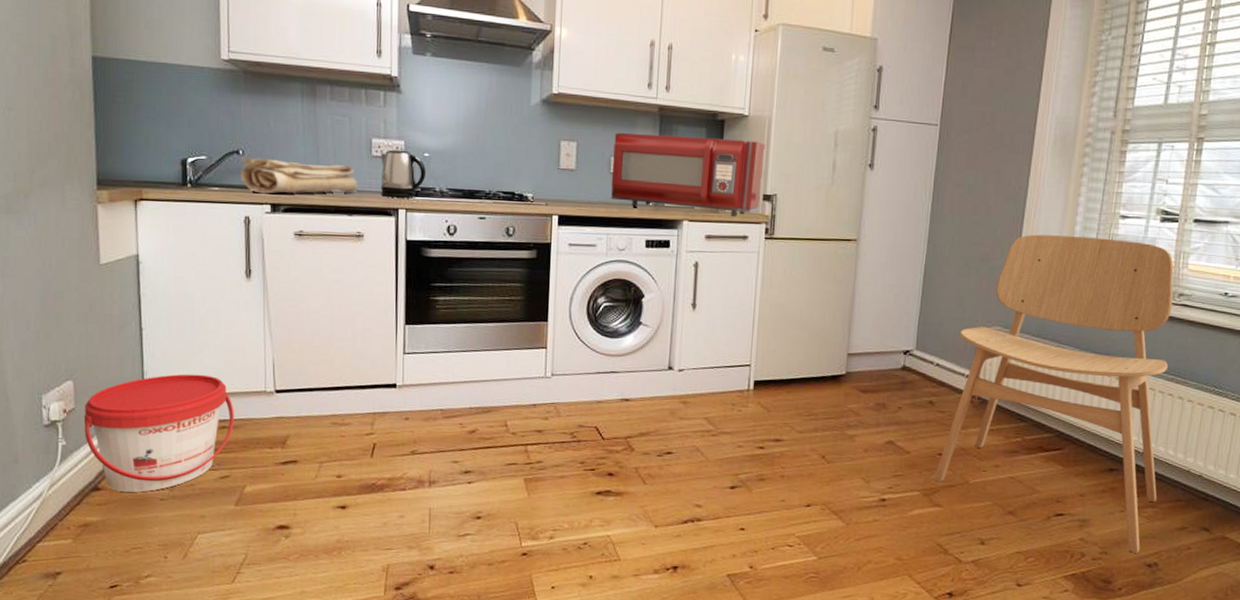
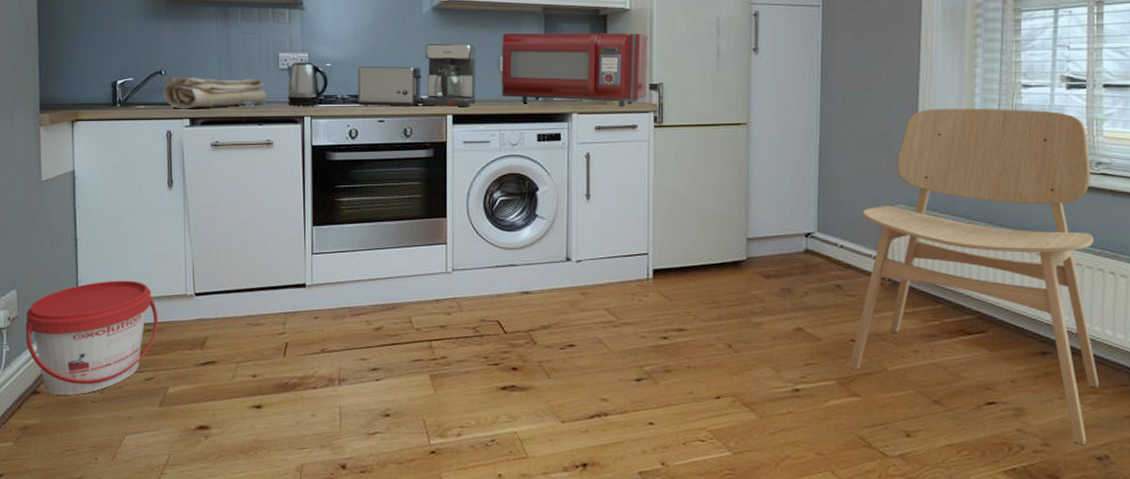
toaster: none [457,159,527,205] -> present [357,66,422,107]
coffee maker: none [527,139,586,209] -> present [422,44,476,107]

